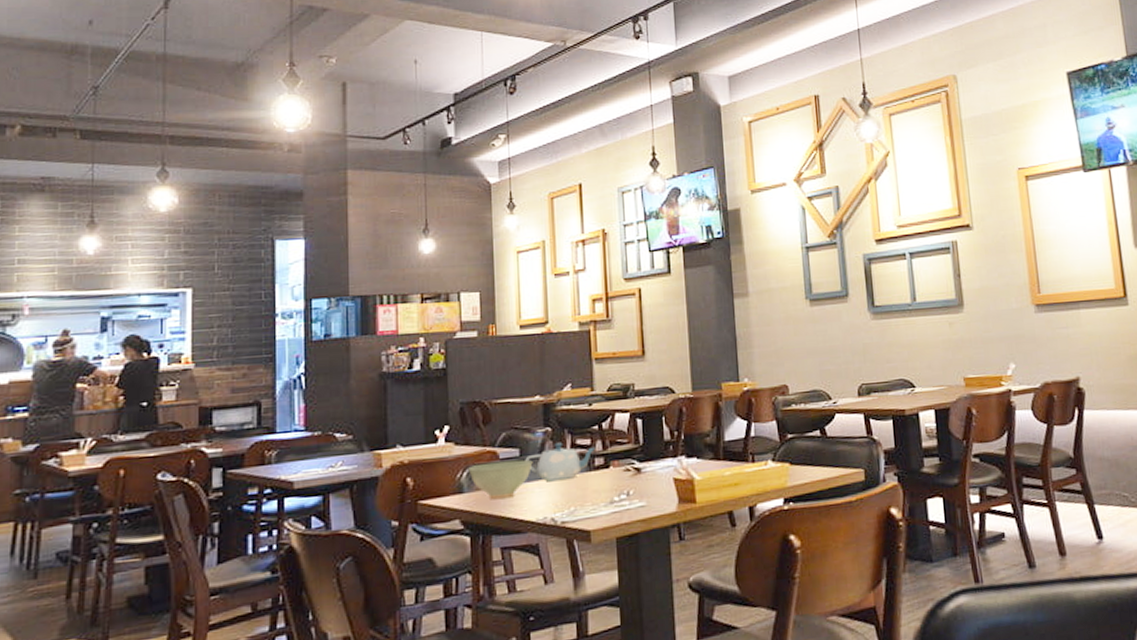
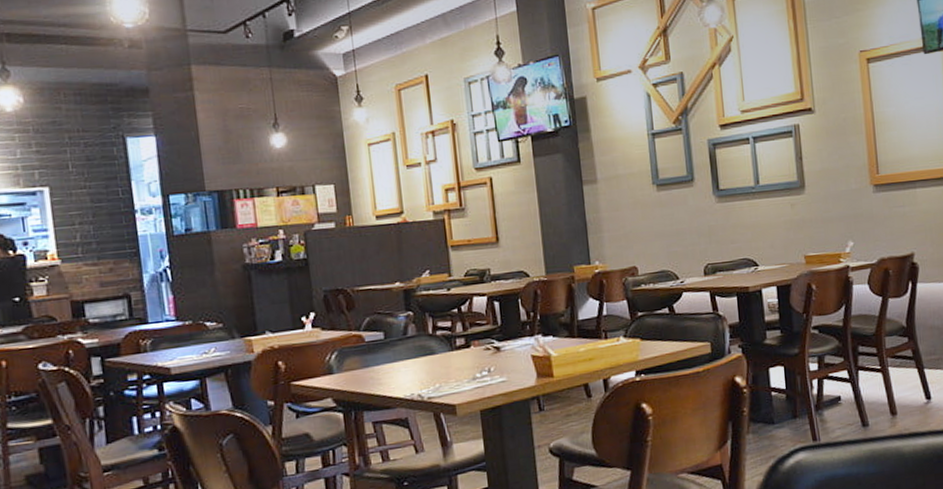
bowl: present [468,459,533,500] -> none [336,342,398,379]
teapot: present [525,442,596,481] -> none [389,325,457,361]

